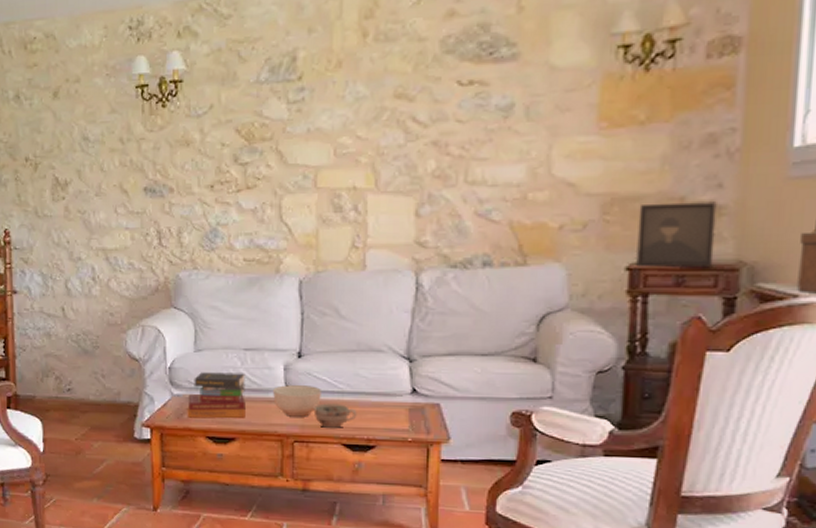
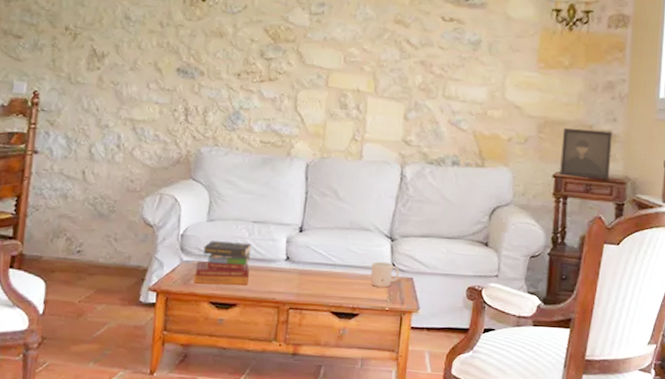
bowl: present [273,385,321,417] -> none [274,256,317,286]
teacup: present [313,403,357,430] -> none [308,274,346,298]
mug: none [387,386,422,416] -> present [370,261,399,288]

